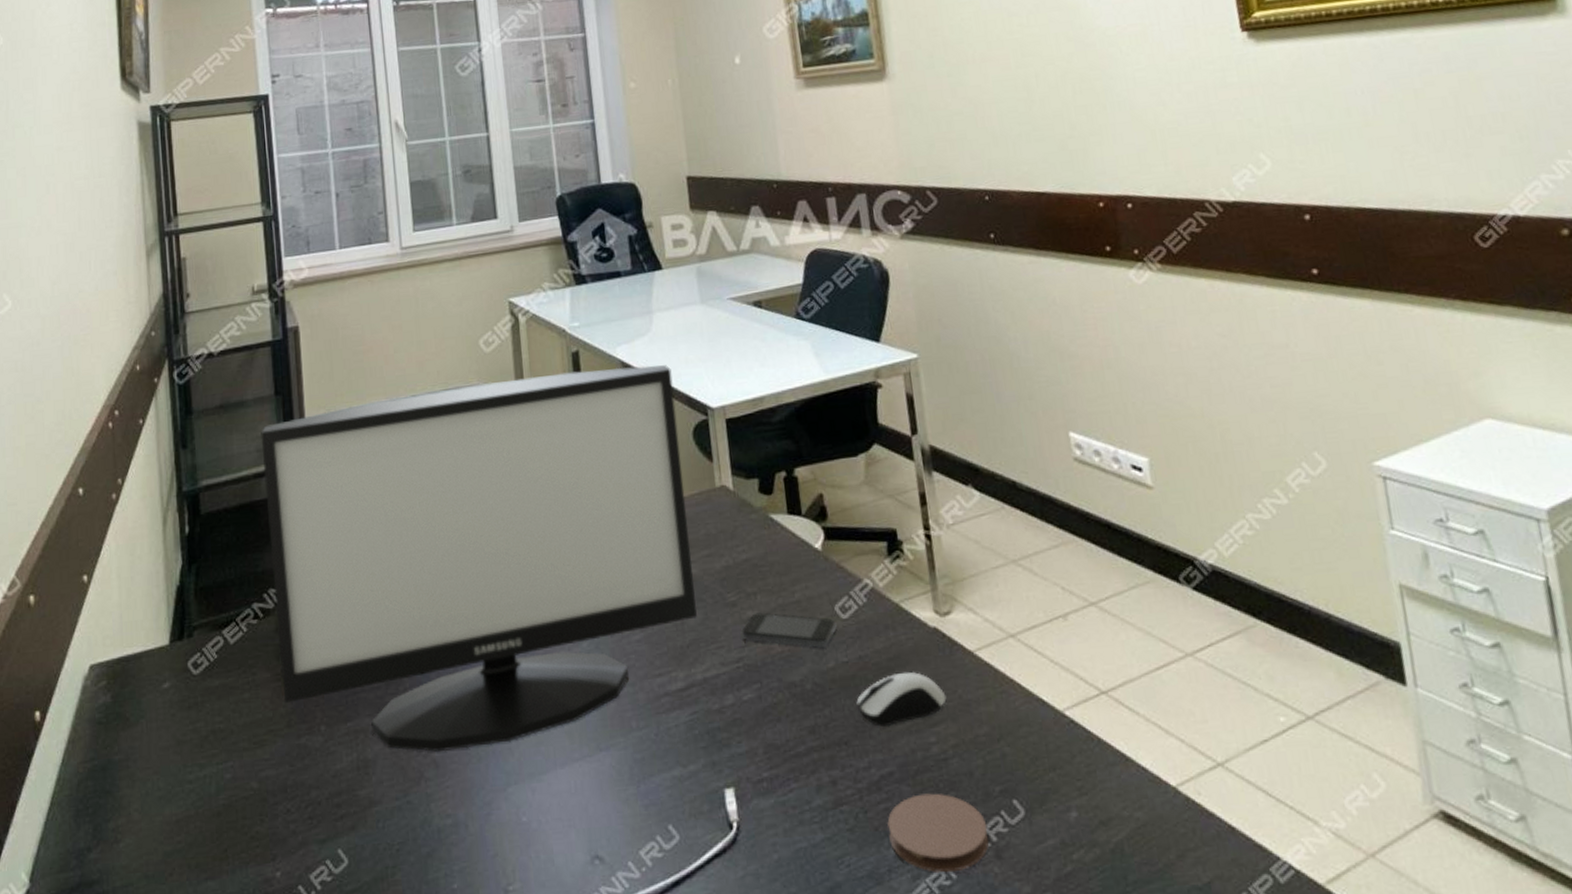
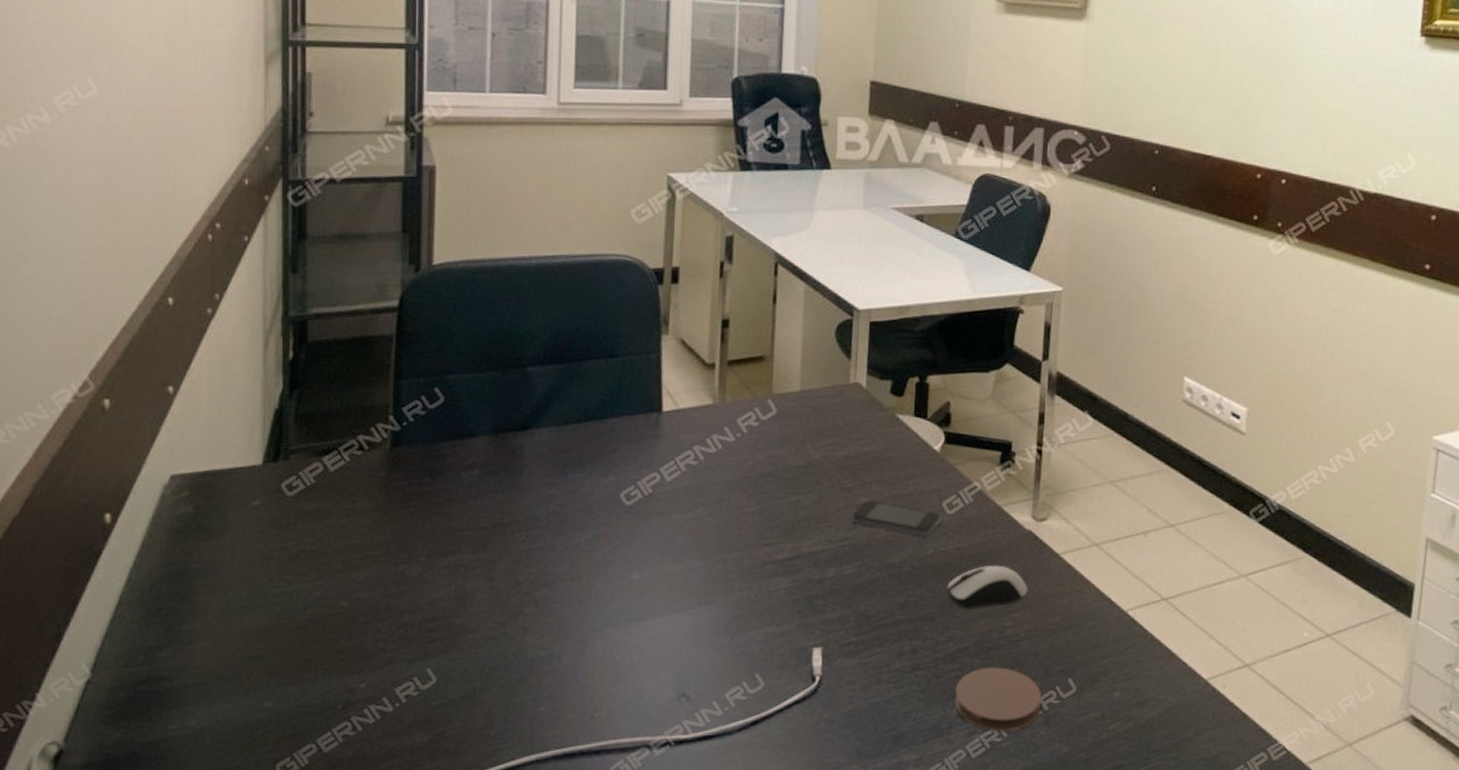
monitor: present [261,365,697,752] -> none [381,253,824,591]

